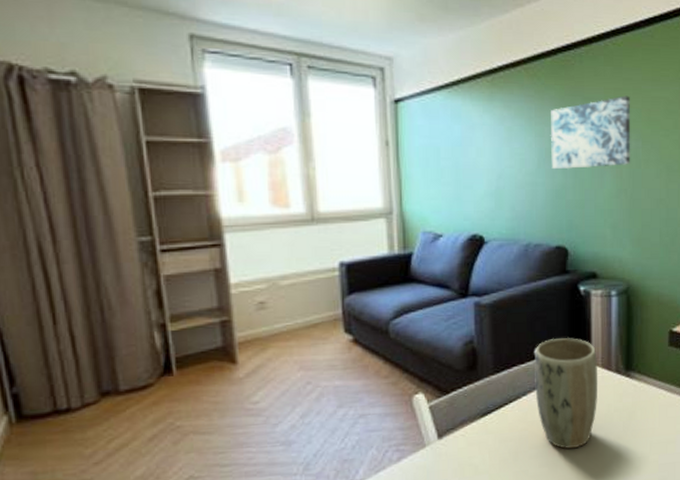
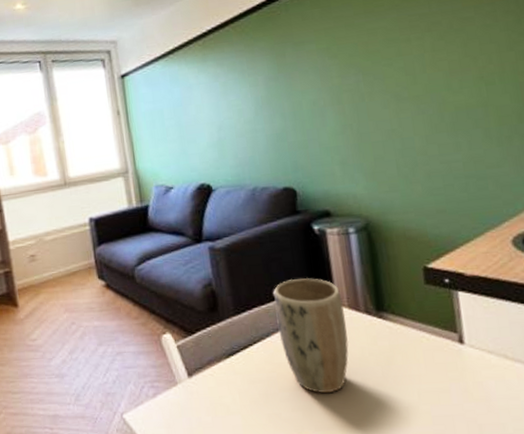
wall art: present [550,95,631,170] -> none [262,33,353,115]

